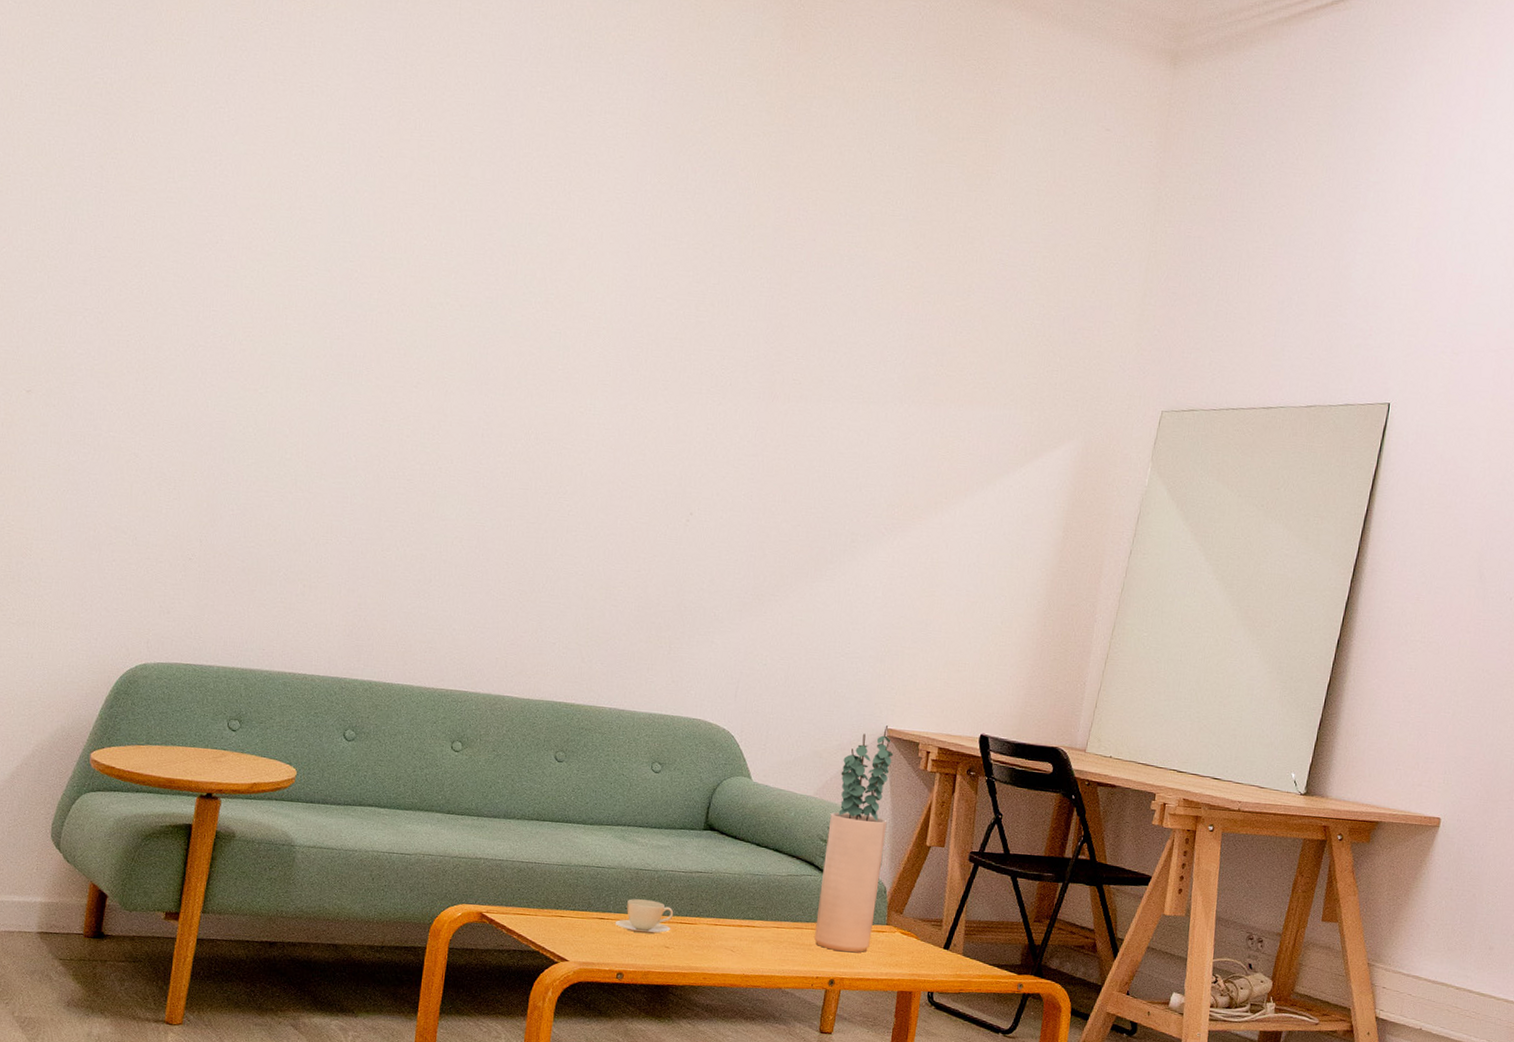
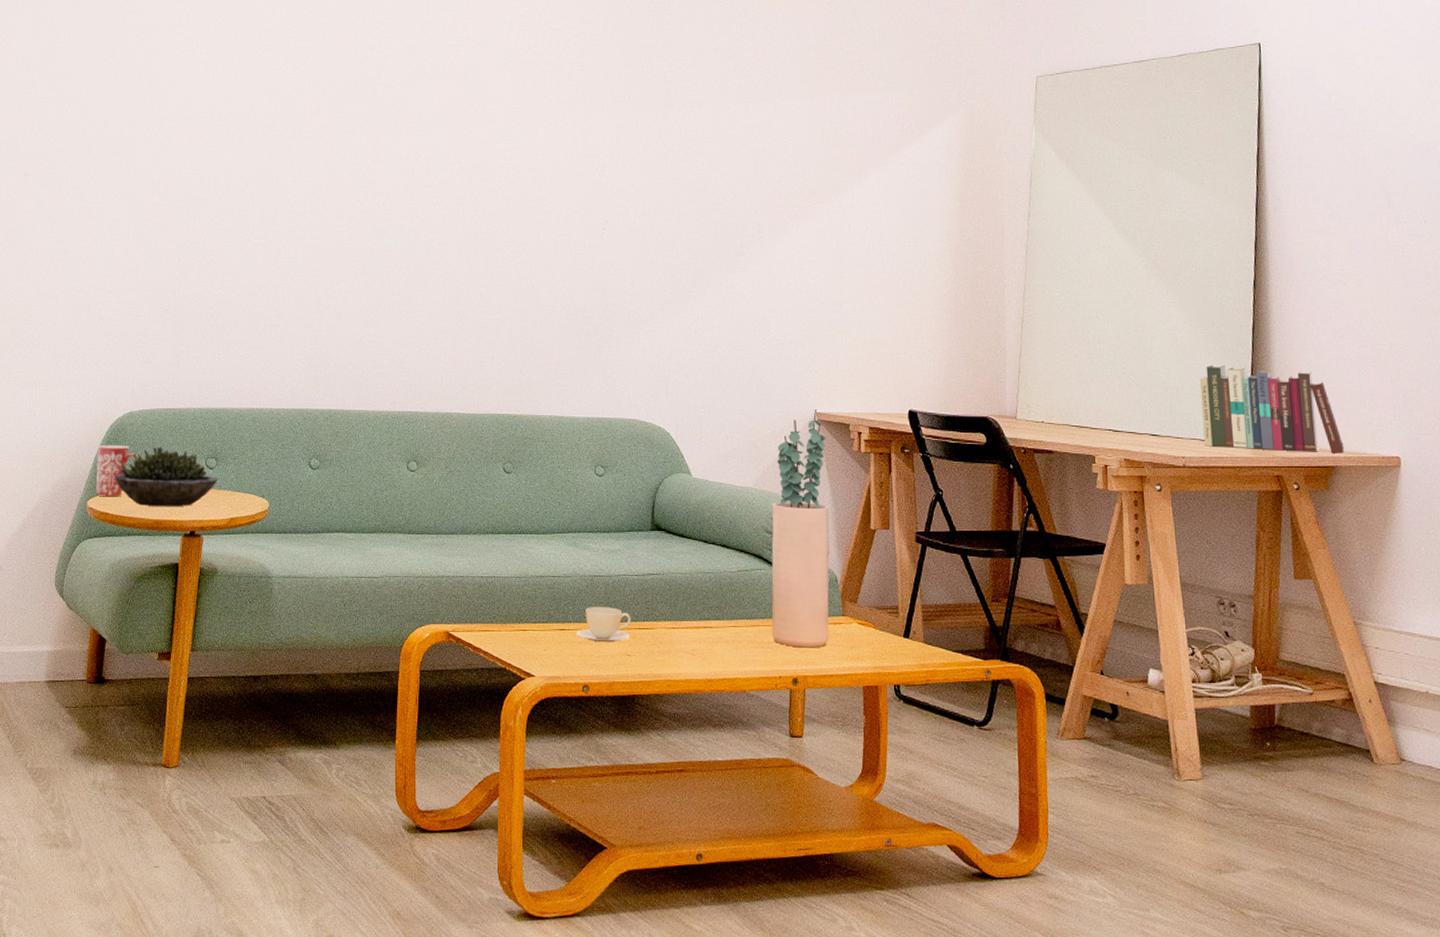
mug: none [100,696,152,751] -> present [95,445,139,497]
succulent plant: none [123,703,242,767] -> present [114,446,219,506]
books: none [1262,716,1392,811] -> present [1200,364,1344,455]

